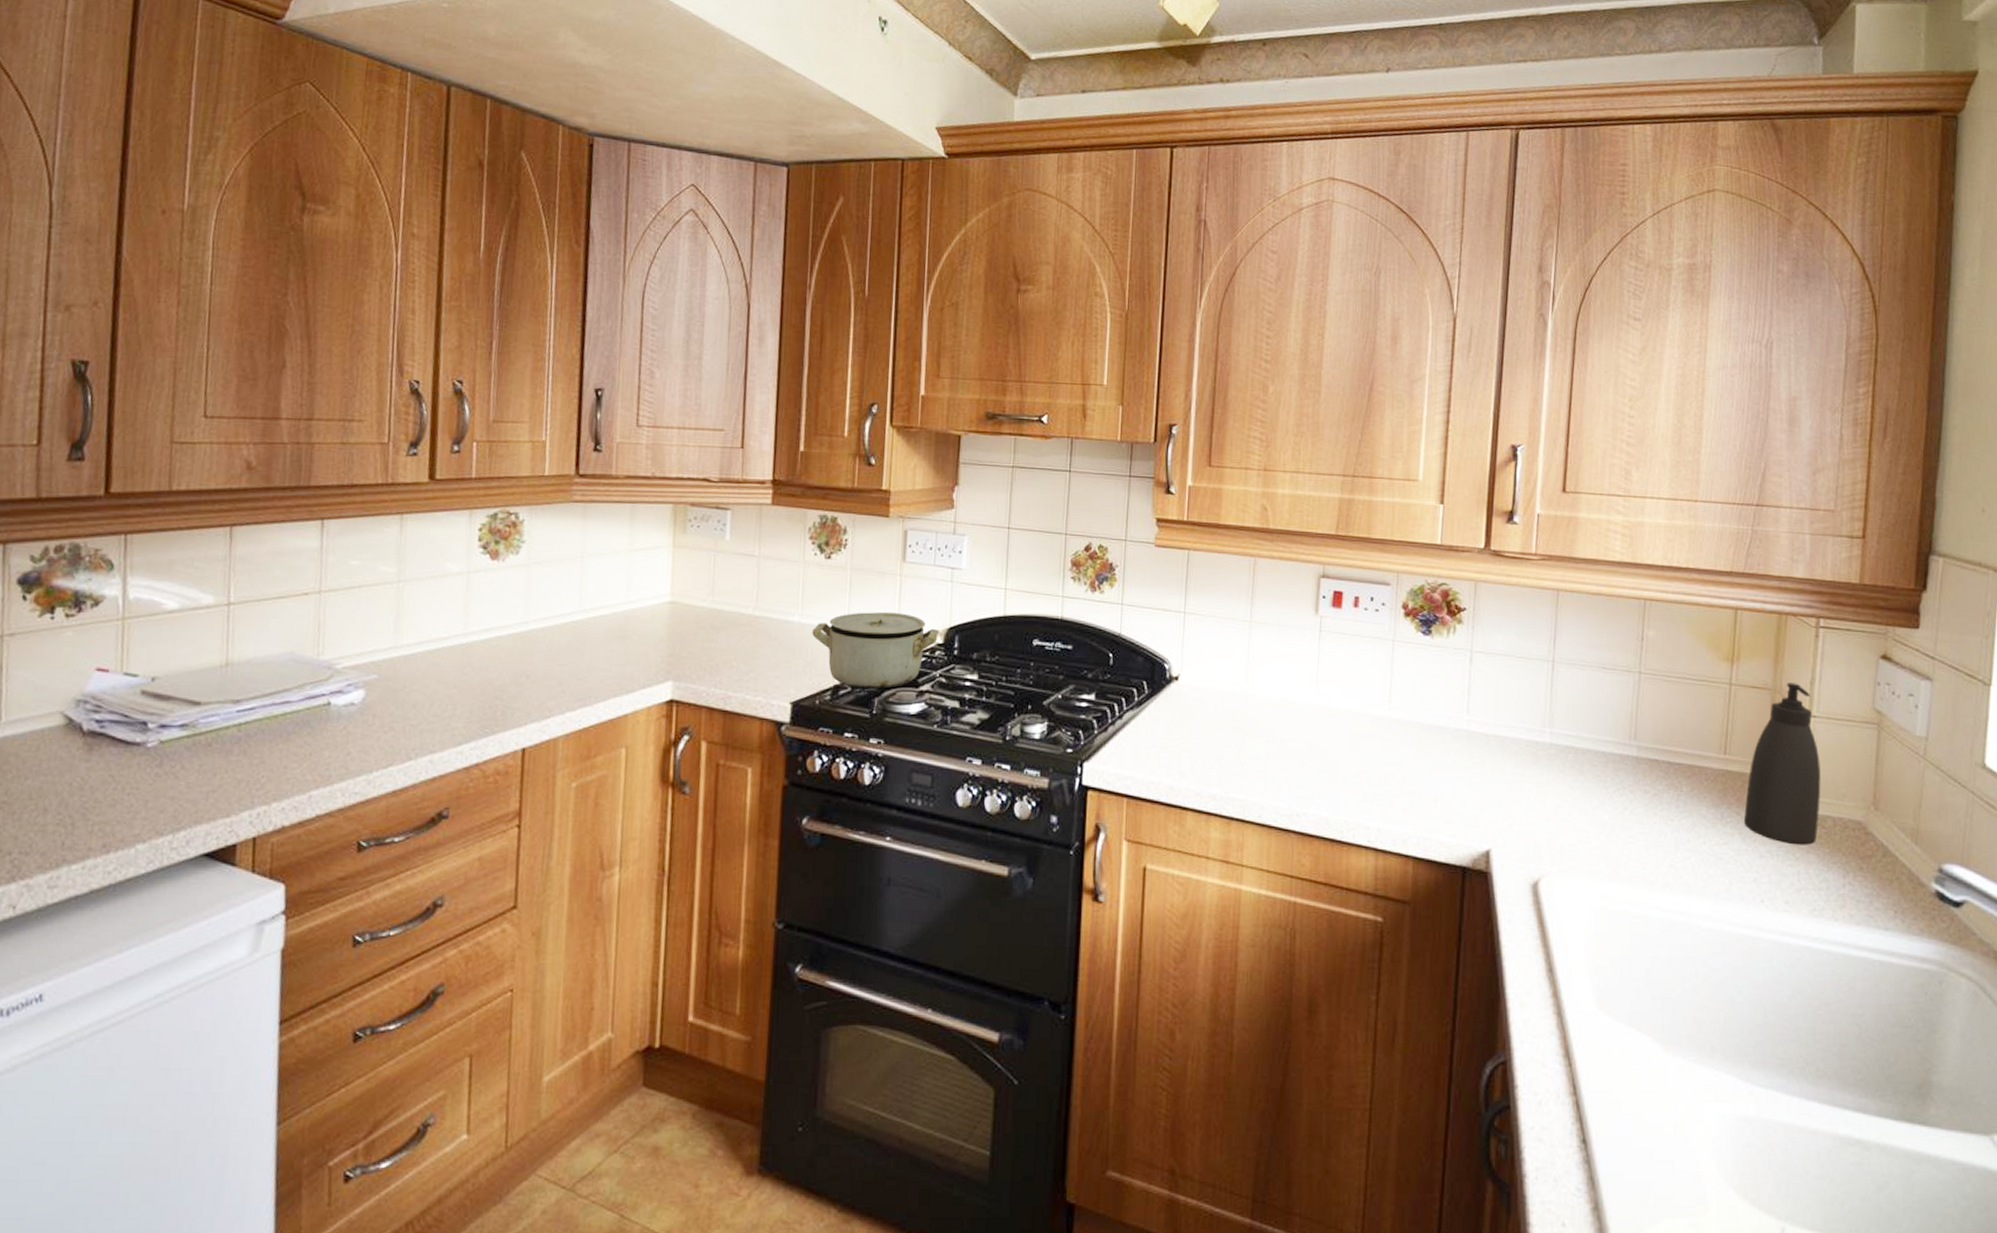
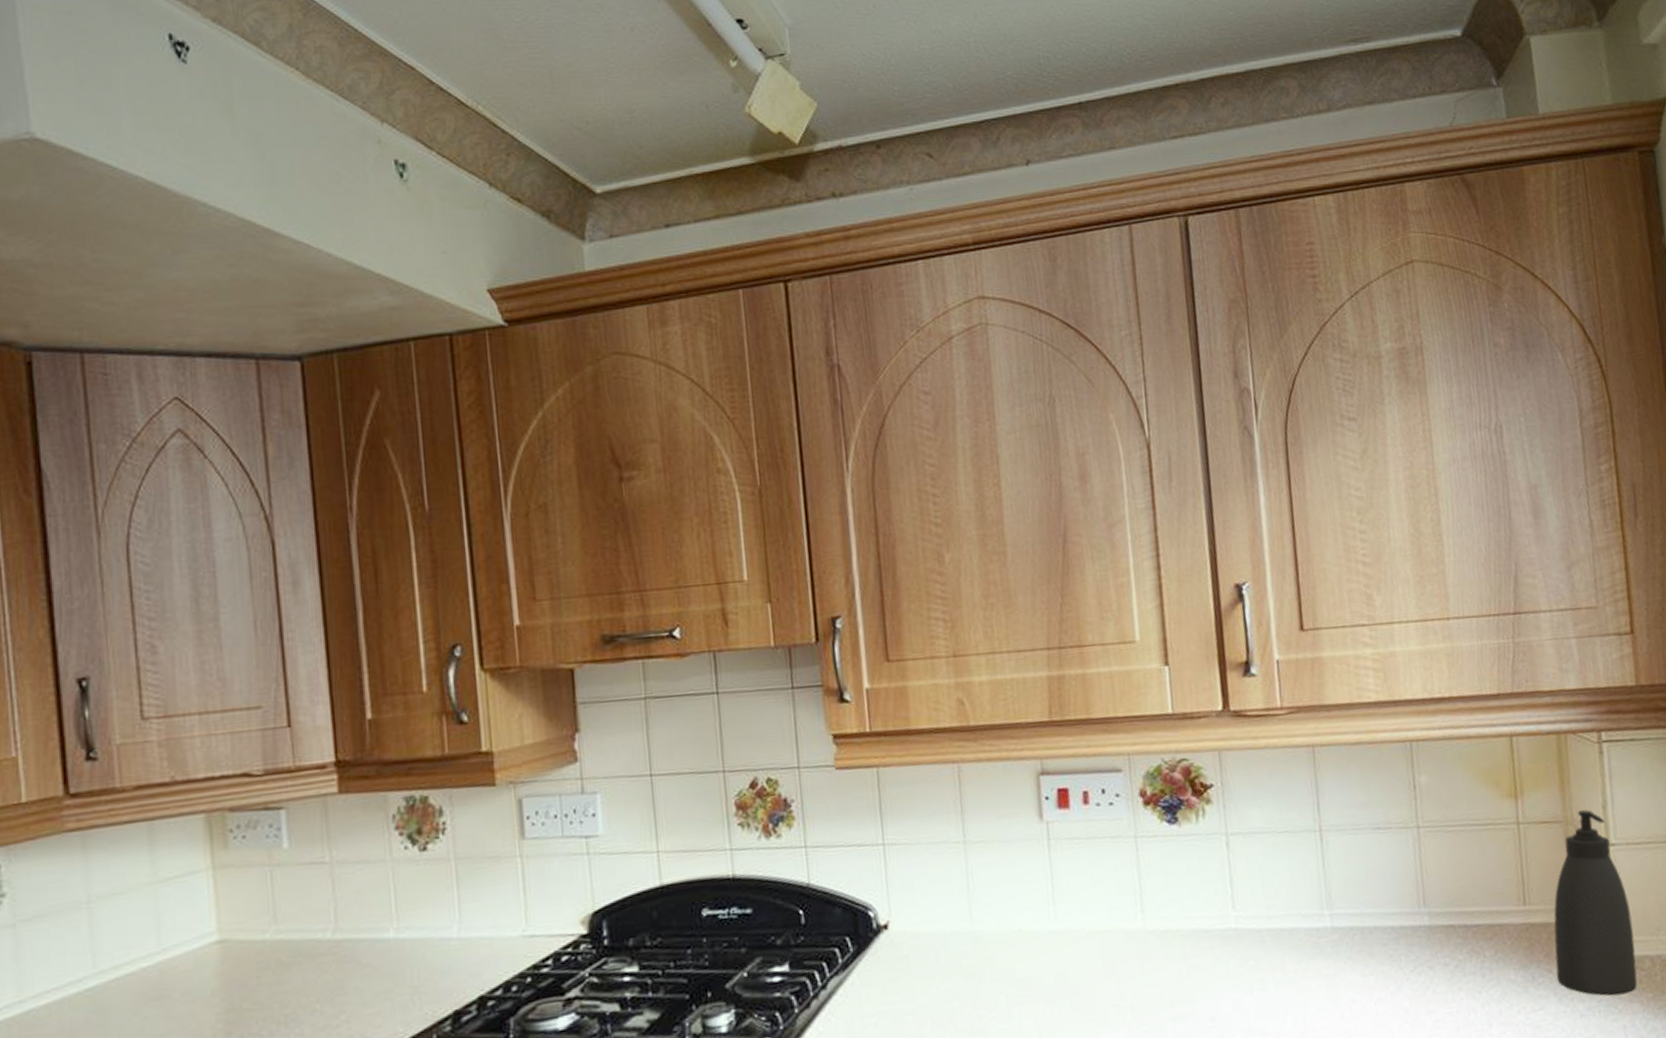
cooking pot: present [812,611,940,690] -> none [415,904,582,1011]

